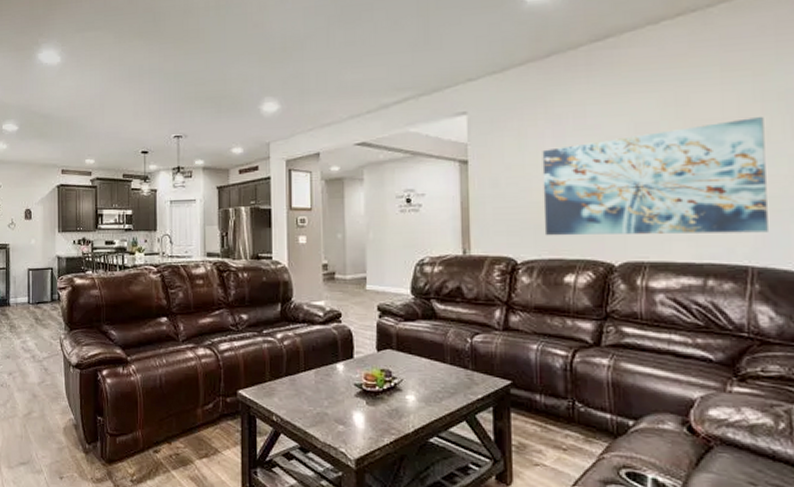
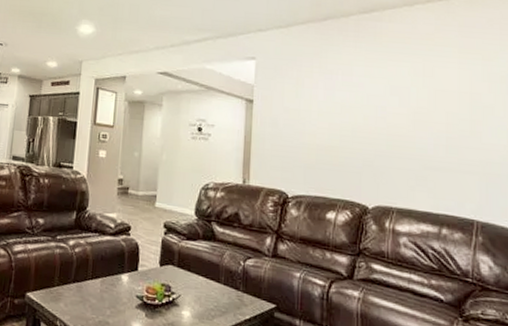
wall art: present [542,117,768,236] -> none [312,94,490,193]

